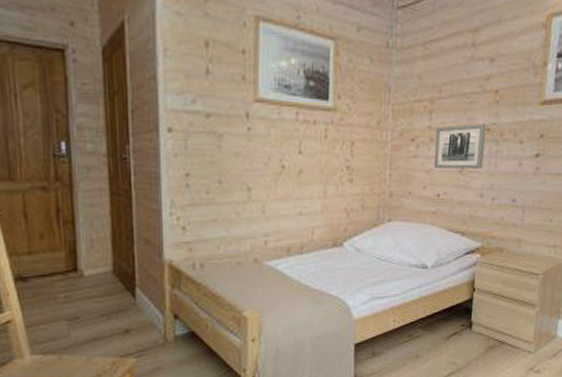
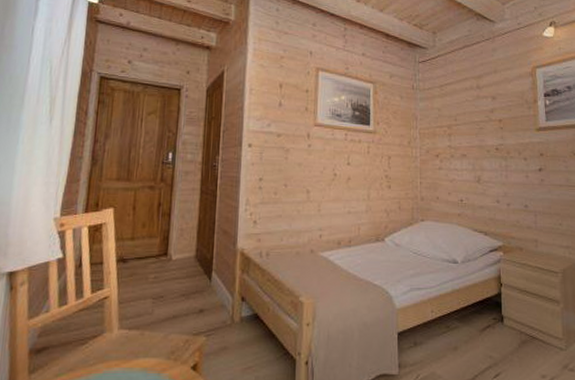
wall art: present [434,124,487,168] -> none [455,144,496,179]

